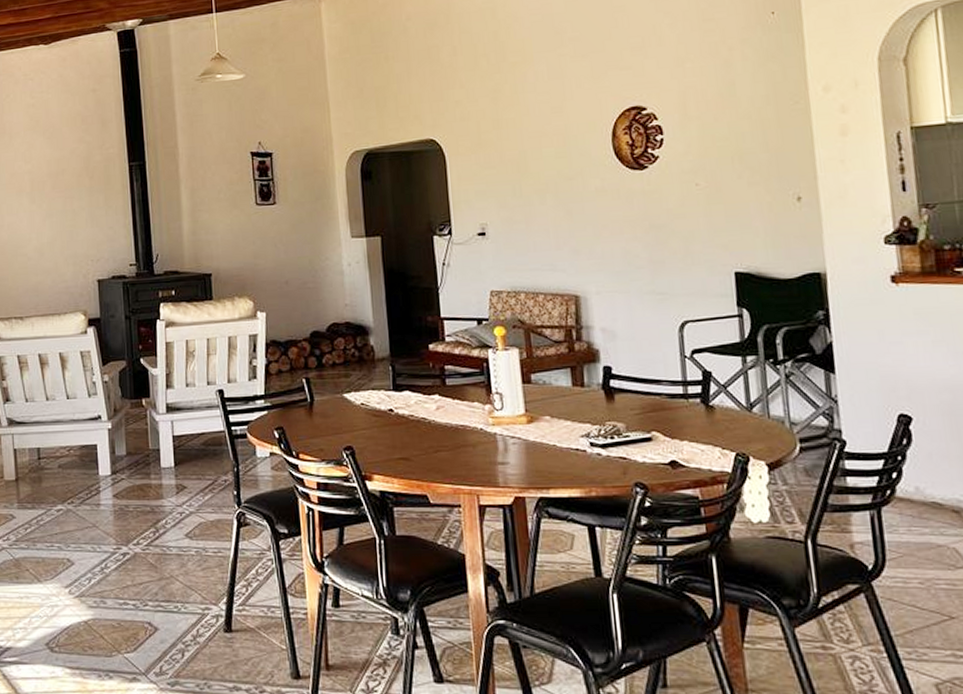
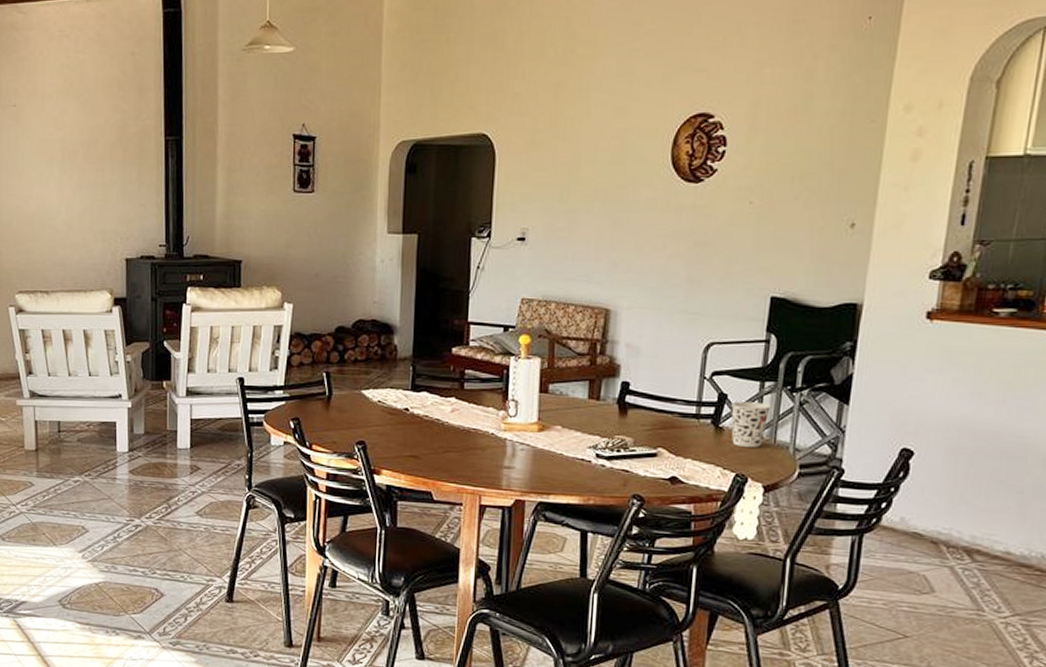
cup: none [717,377,759,424] -> present [731,401,772,447]

